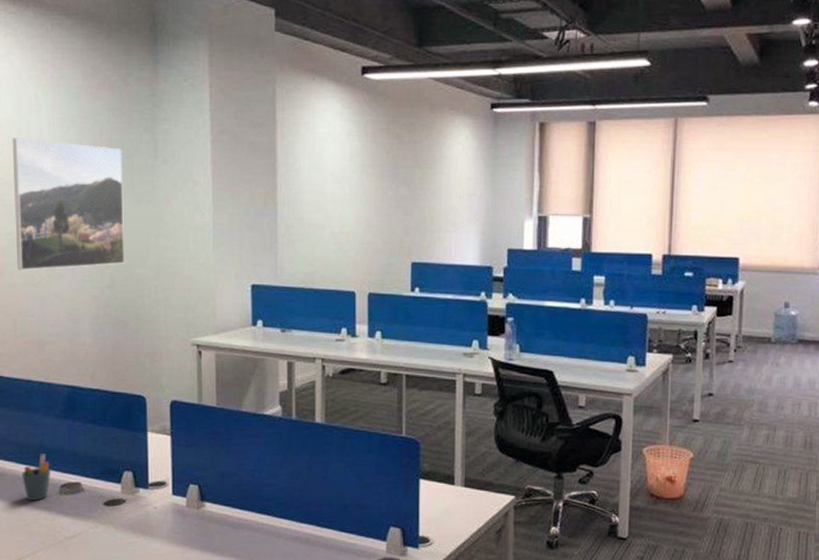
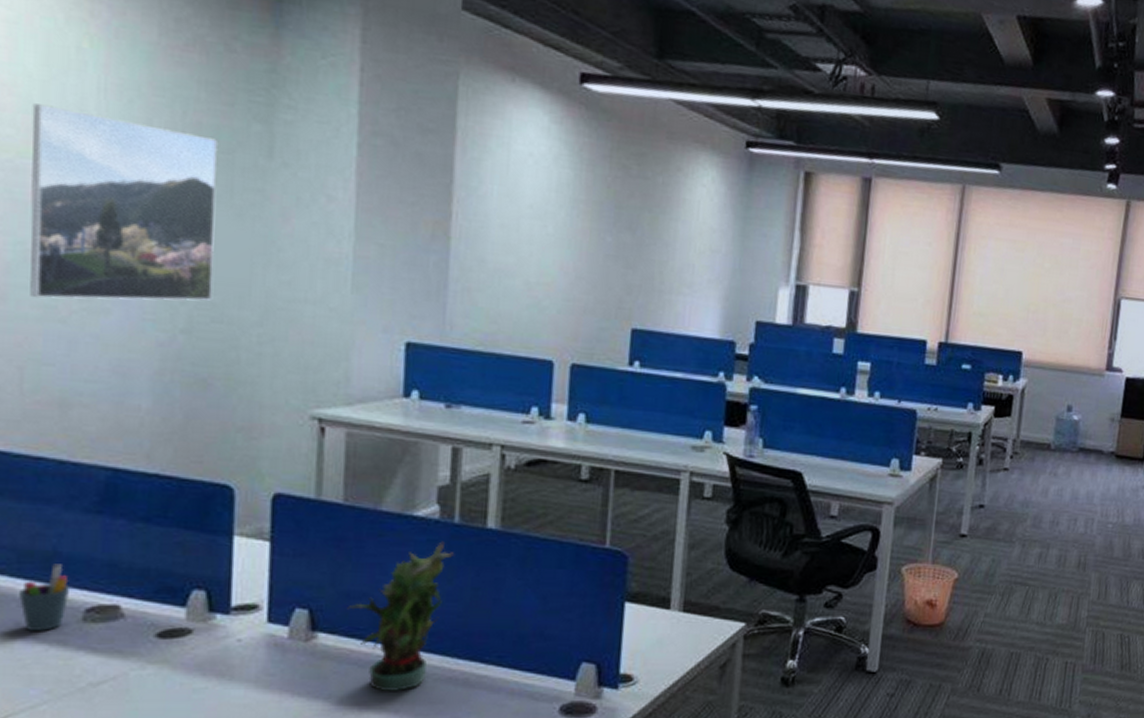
potted plant: none [224,433,293,547] -> present [347,541,454,692]

